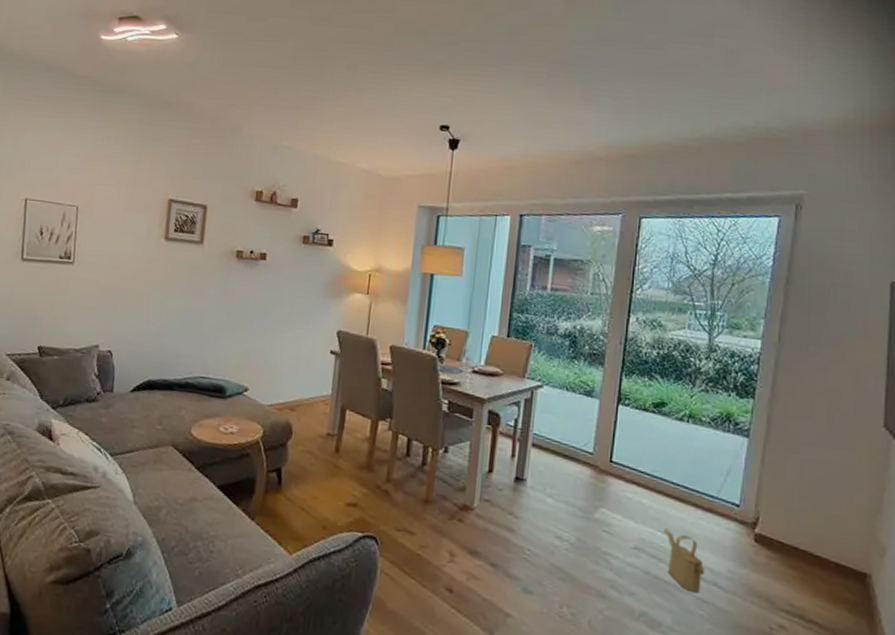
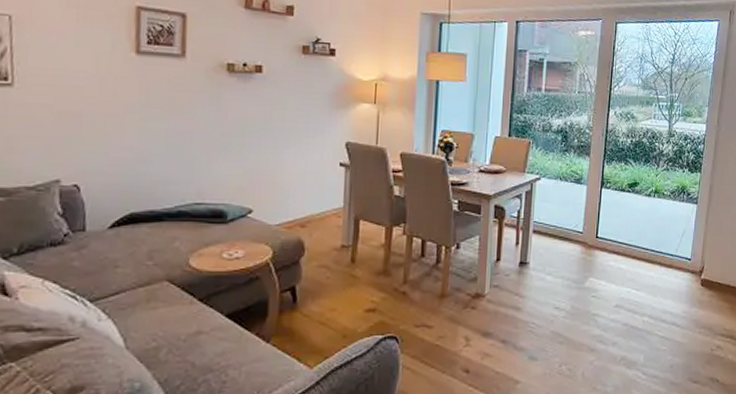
watering can: present [664,528,705,593] -> none [638,286,667,333]

